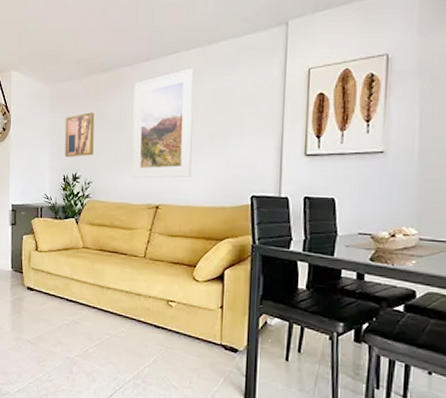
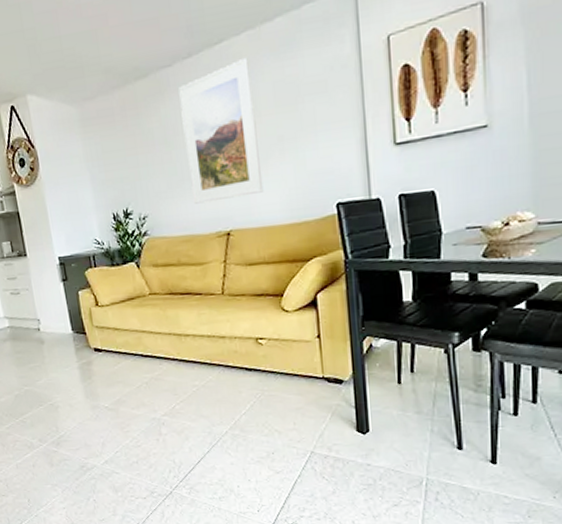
wall art: present [65,112,95,158] -> none [102,131,143,192]

